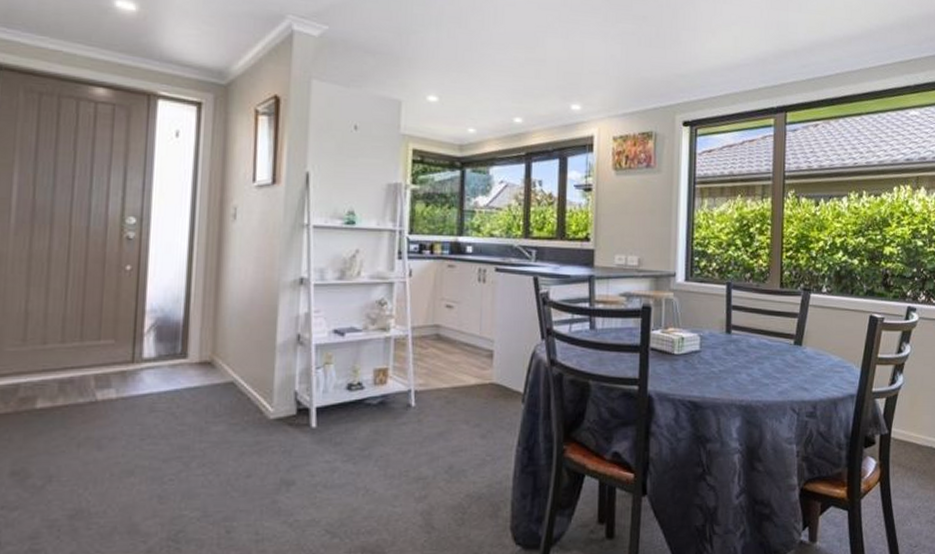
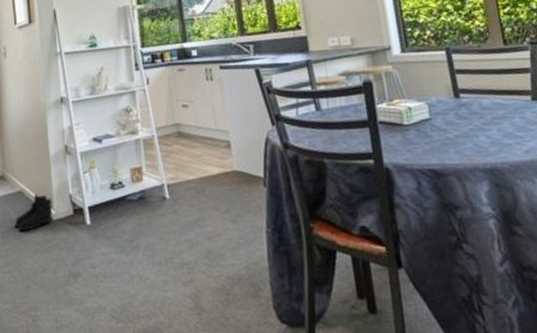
boots: none [218,387,273,429] -> present [14,194,54,232]

